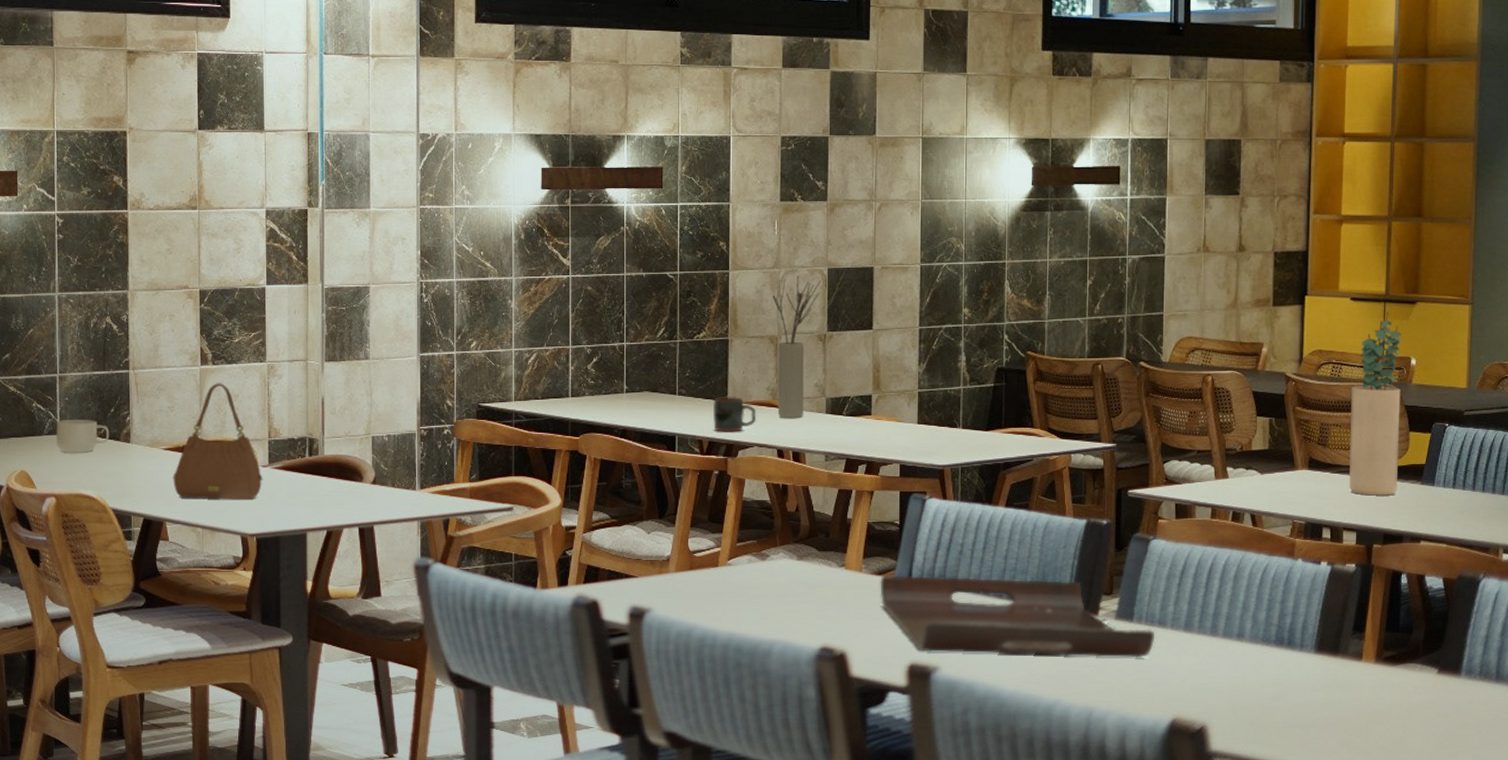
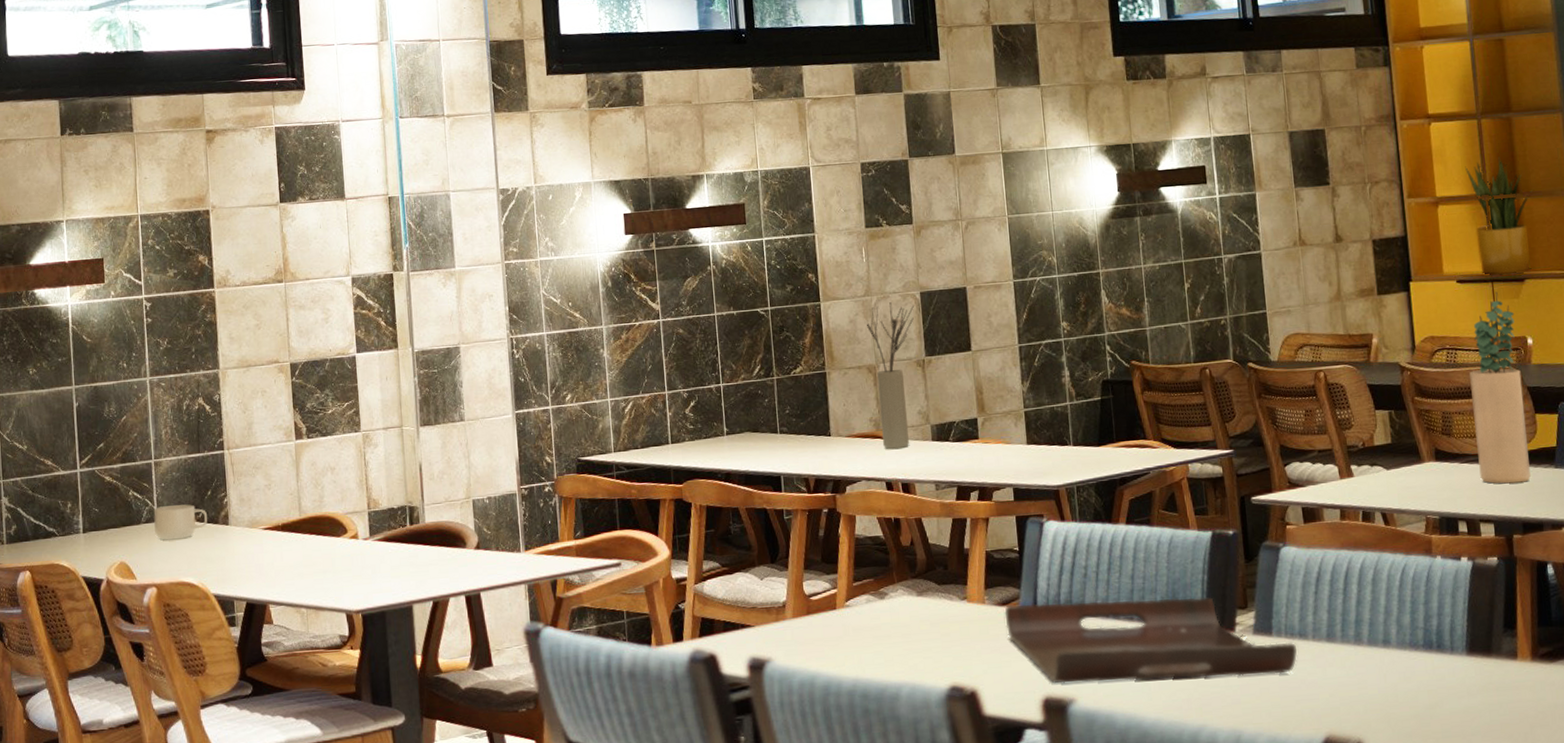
handbag: present [173,383,263,500] -> none [273,456,365,579]
mug: present [712,397,756,432] -> none [815,430,861,468]
planter: none [1373,180,1435,295] -> present [1465,156,1532,275]

